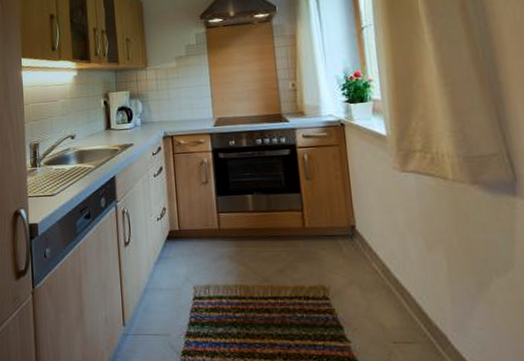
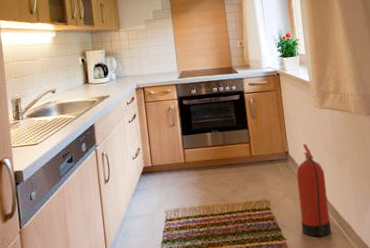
fire extinguisher: none [366,218,416,345] -> present [296,144,331,237]

